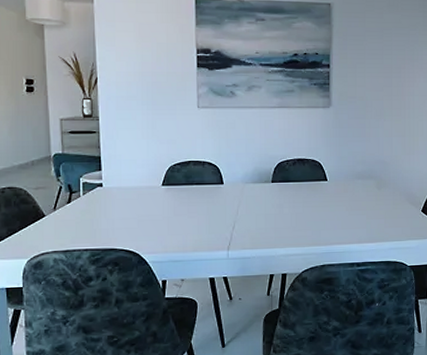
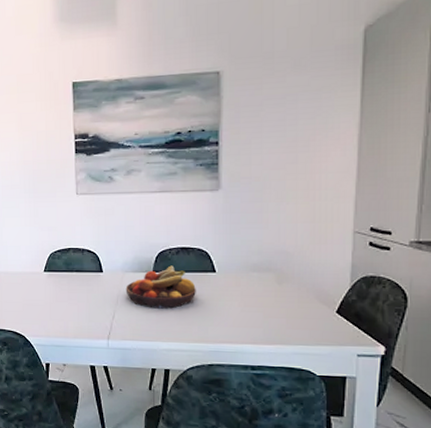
fruit bowl: none [246,176,310,218] -> present [125,265,196,310]

